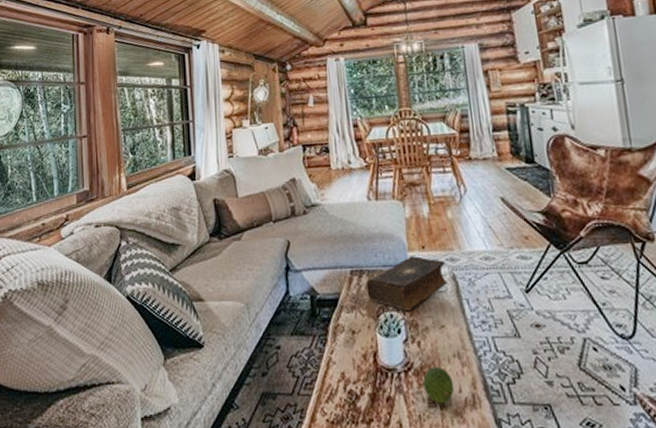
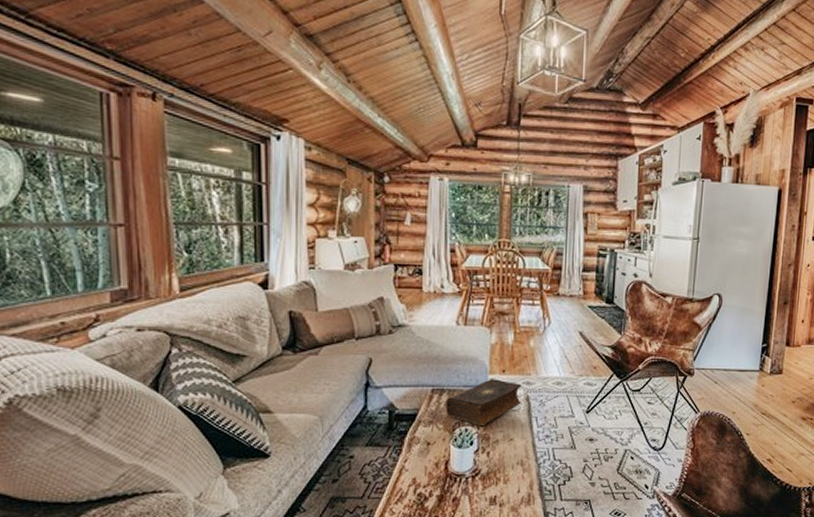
fruit: present [423,366,455,404] -> none [487,472,514,502]

